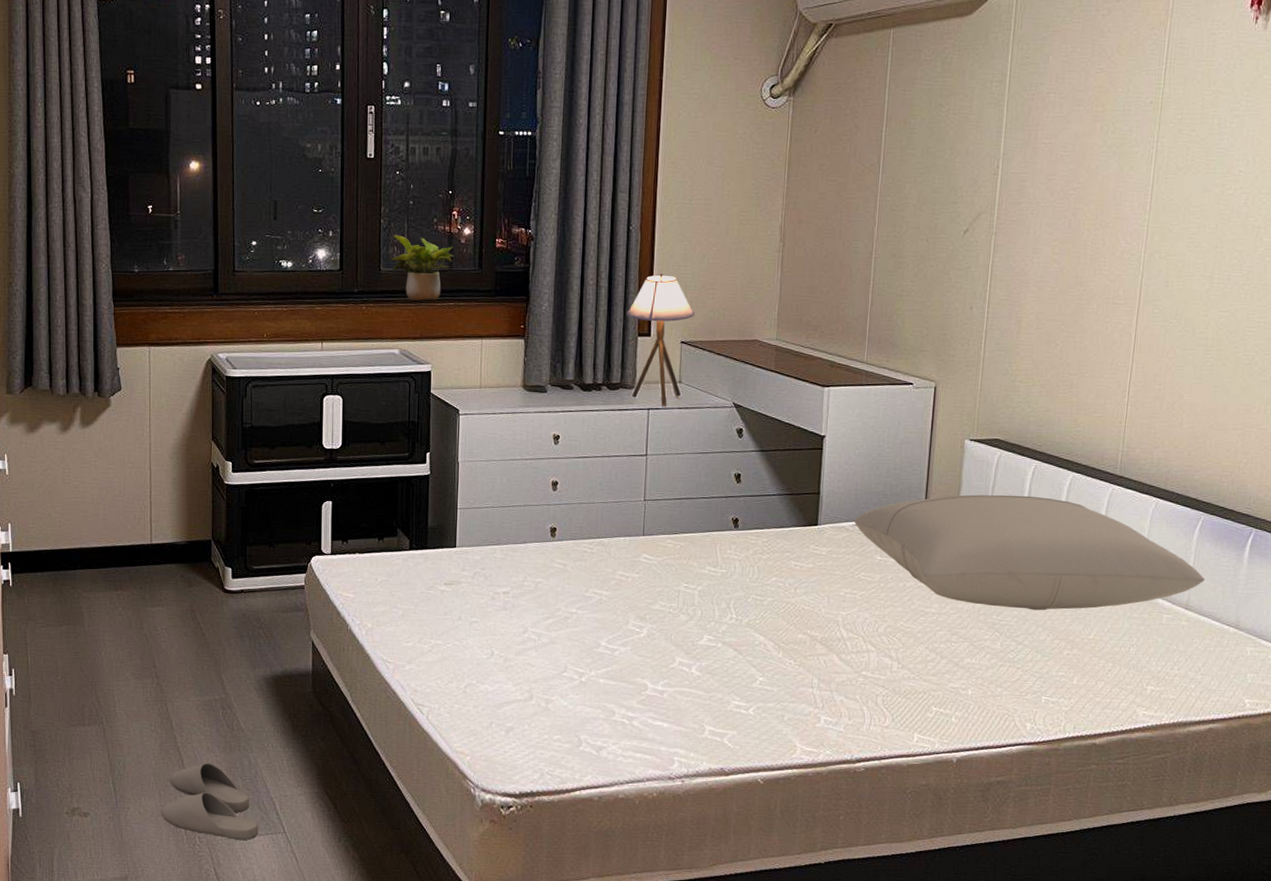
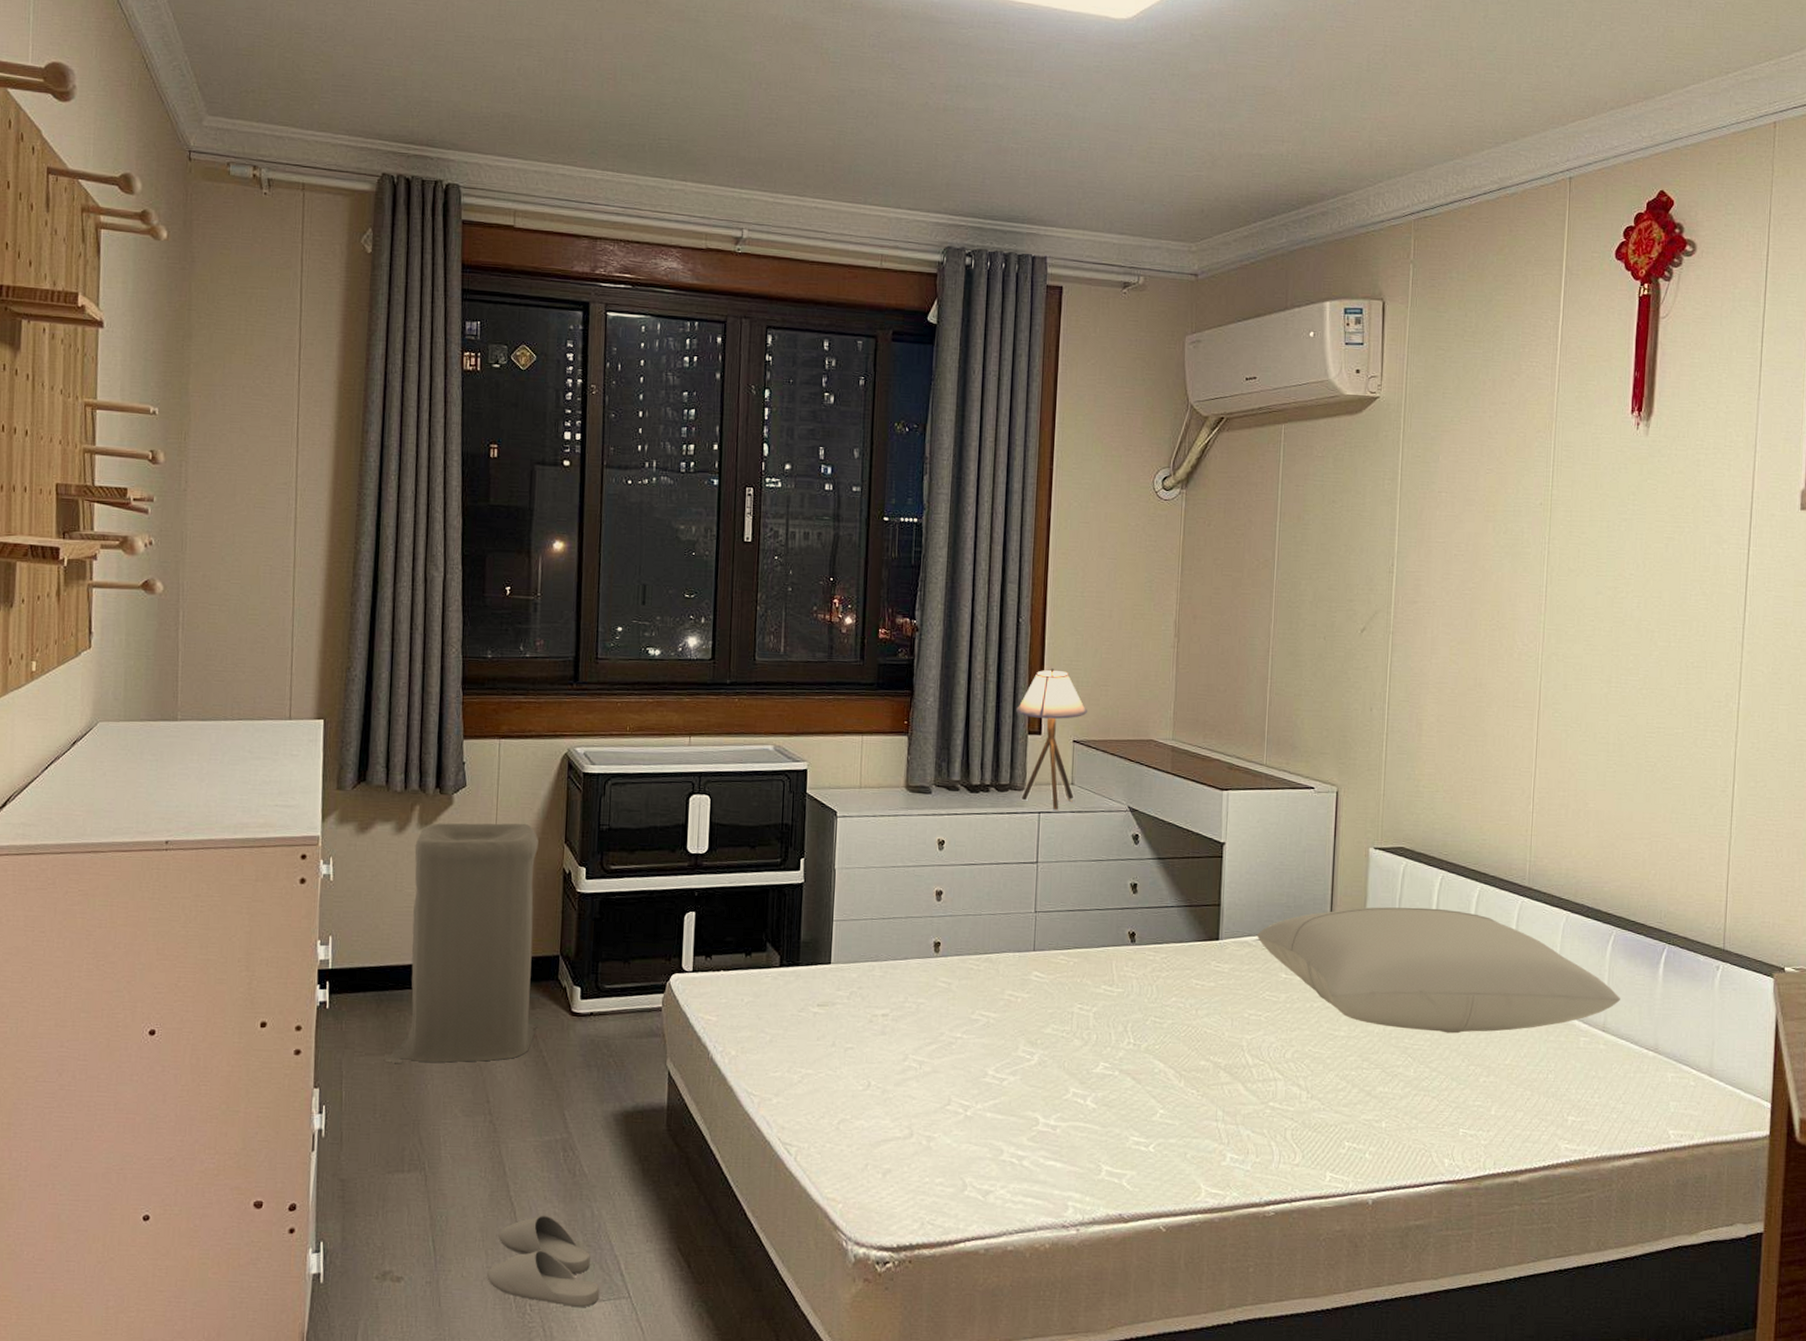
laundry basket: none [63,422,195,633] -> present [384,823,539,1063]
potted plant: present [391,235,454,303] -> none [767,623,834,696]

